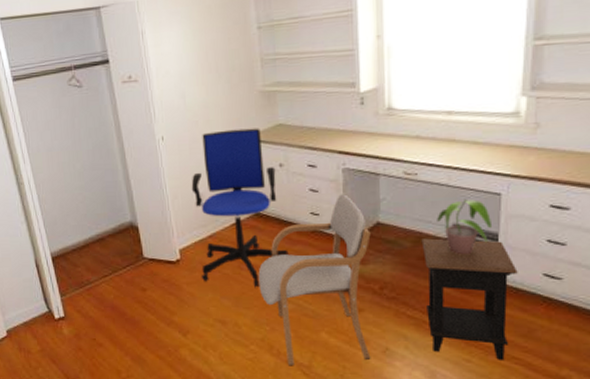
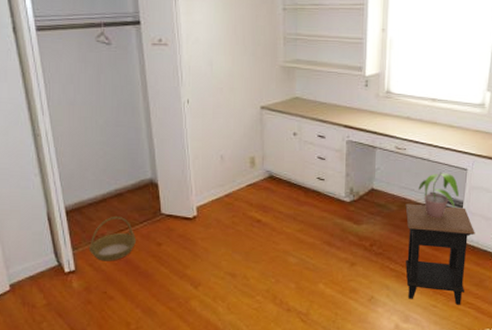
basket: none [75,261,121,308] -> present [88,215,137,261]
office chair: present [191,128,289,288] -> none [212,98,296,244]
armchair: present [258,194,371,366] -> none [268,163,366,314]

